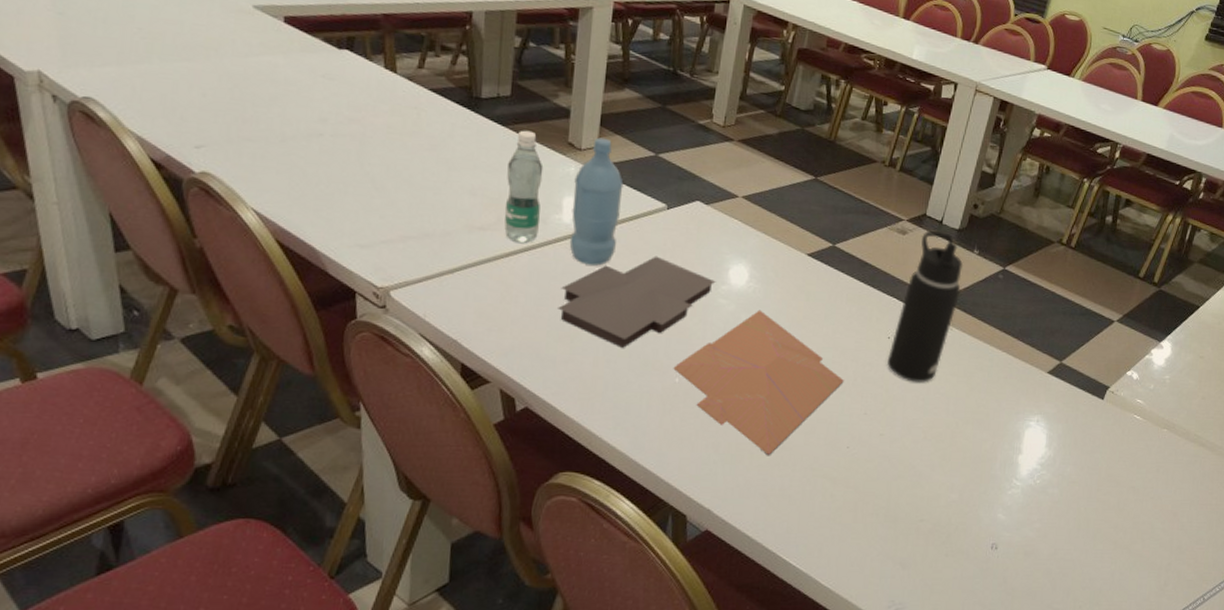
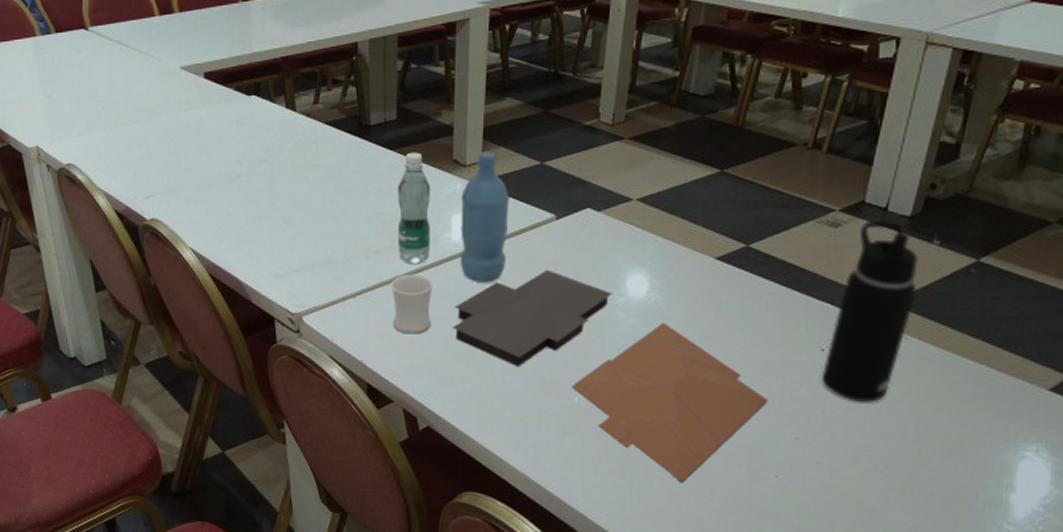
mug: none [493,252,540,314] -> present [392,274,433,334]

